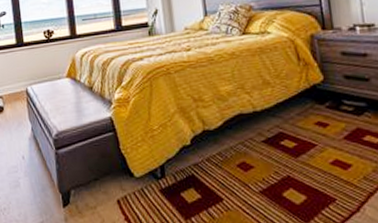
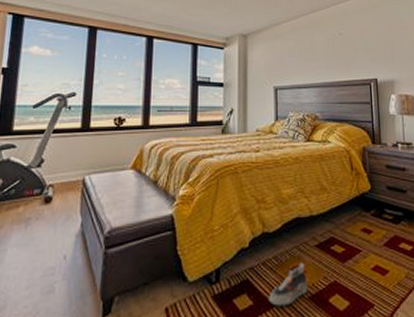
shoe: none [216,158,259,200] -> present [269,262,308,306]

